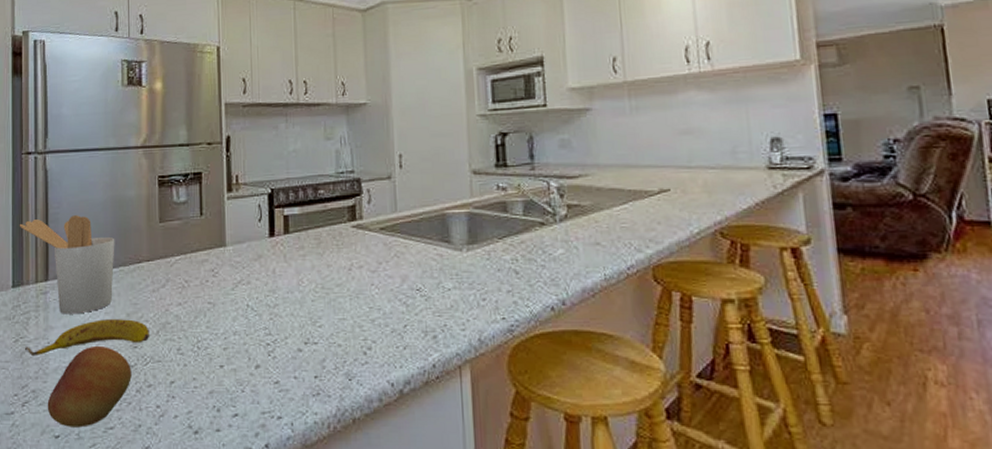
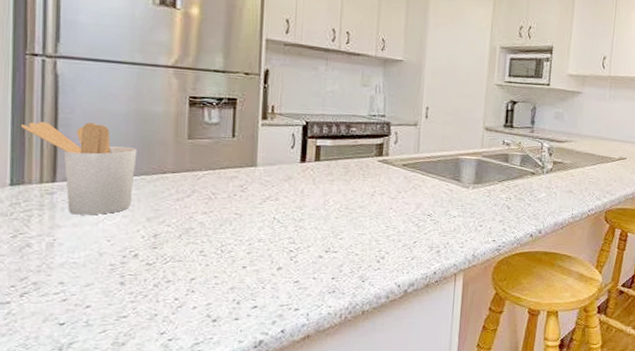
banana: present [25,319,150,357] -> none [25,221,172,252]
fruit: present [47,347,132,428] -> none [51,245,150,316]

